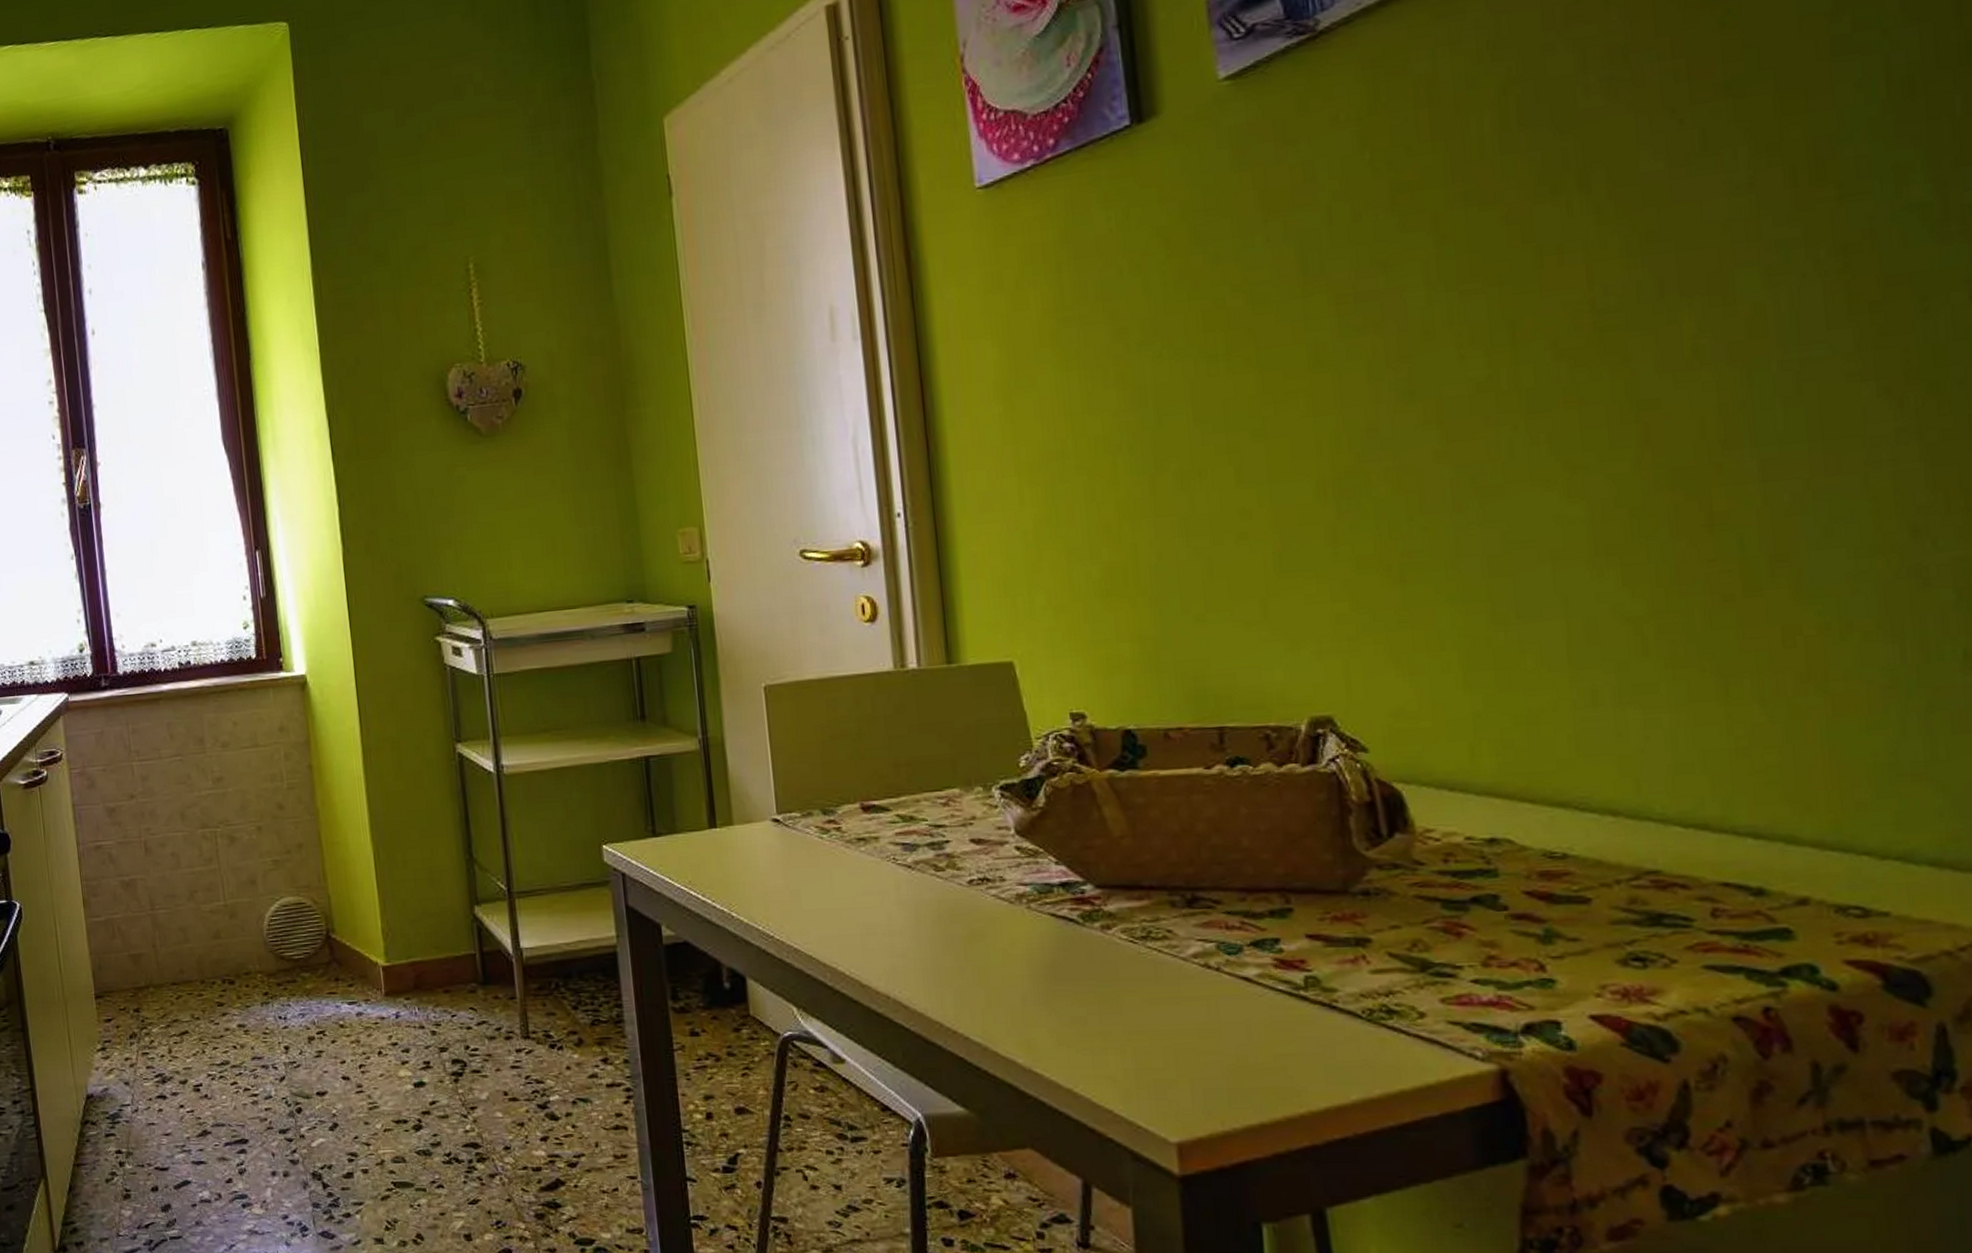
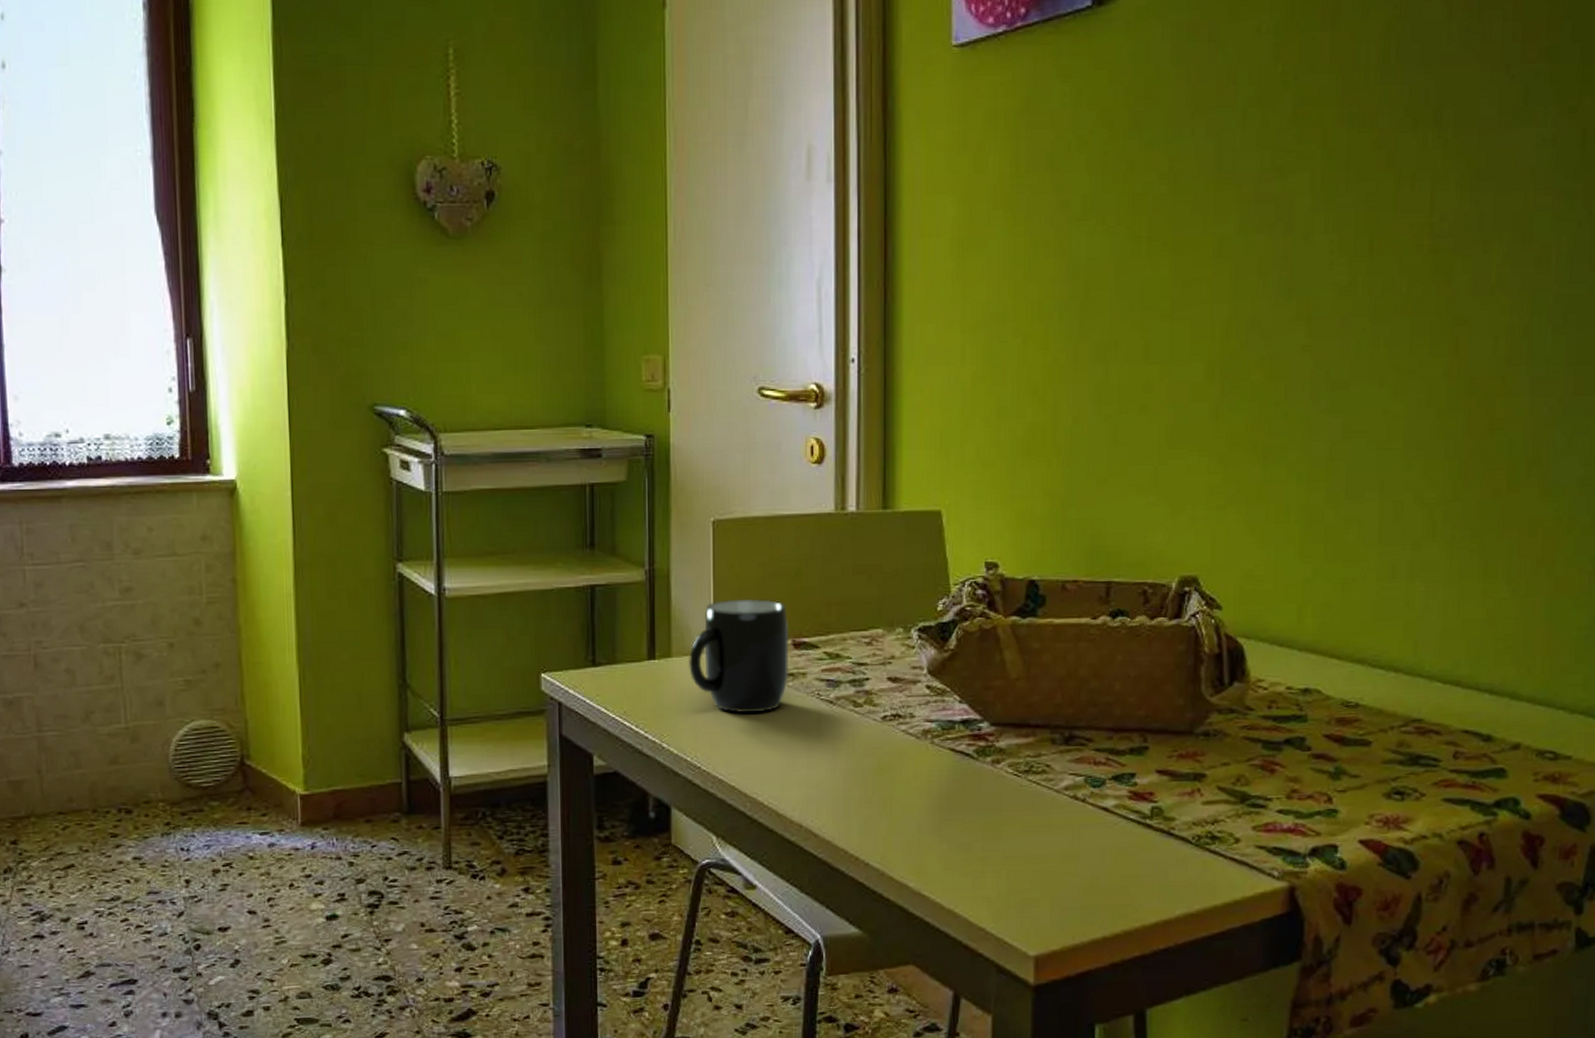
mug: none [750,763,861,880] -> present [688,599,789,713]

